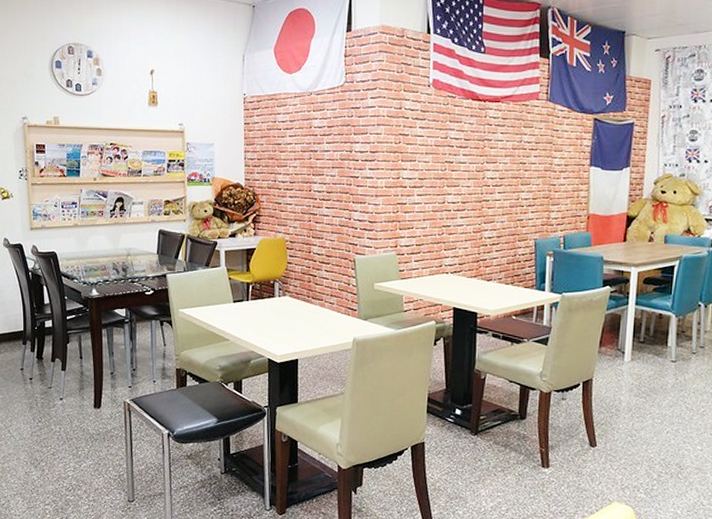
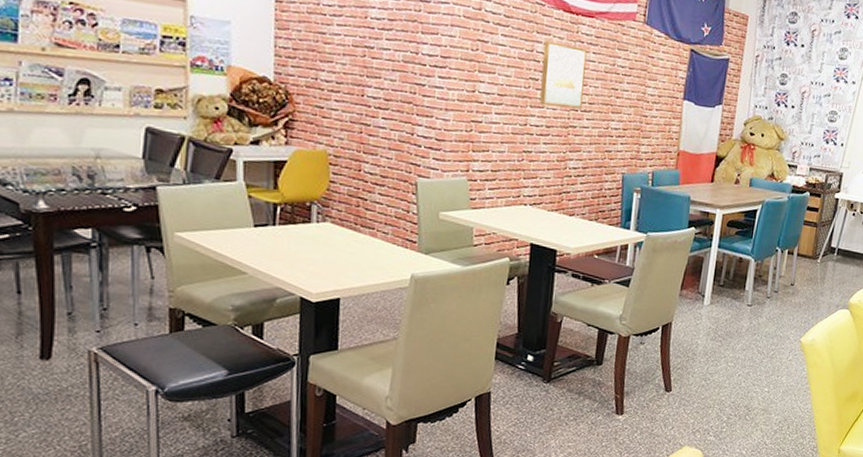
wall art: none [455,127,495,185] -> present [540,40,587,109]

